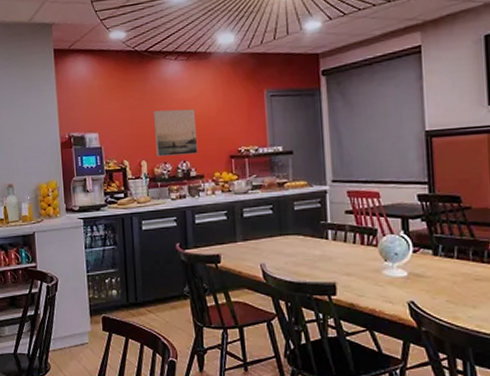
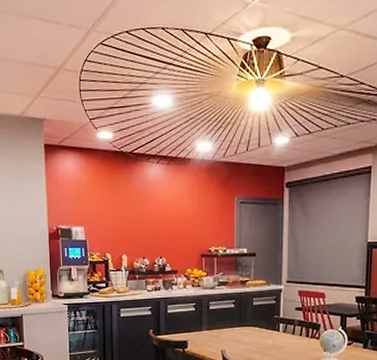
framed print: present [153,109,198,157] -> none [134,209,174,252]

